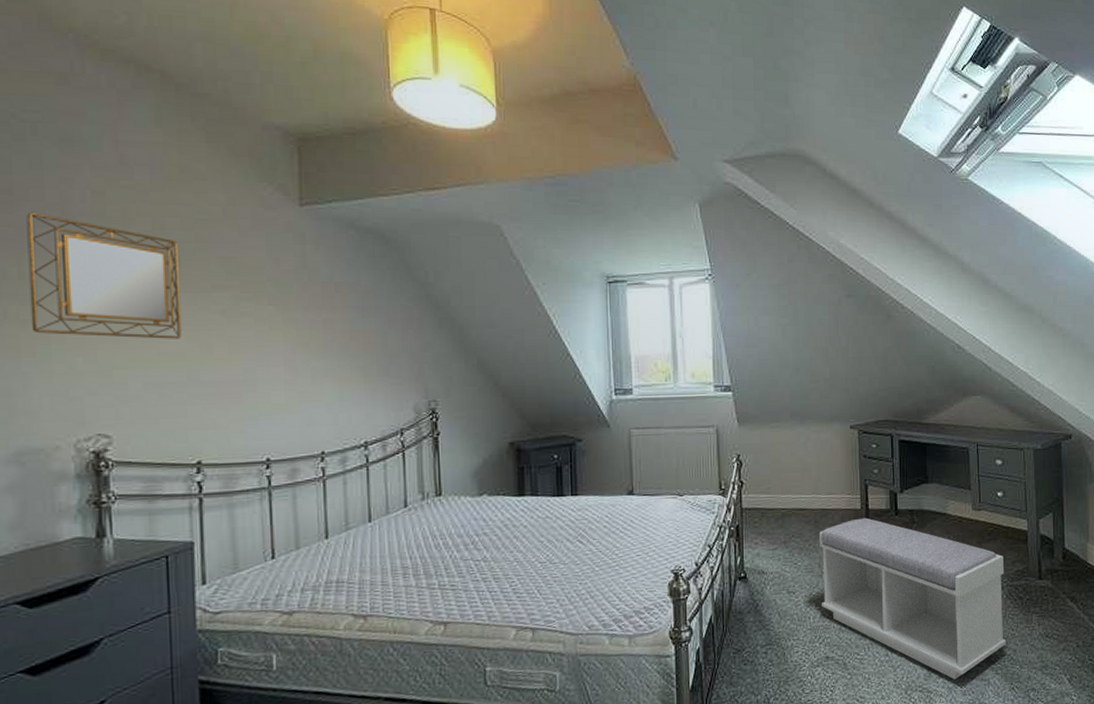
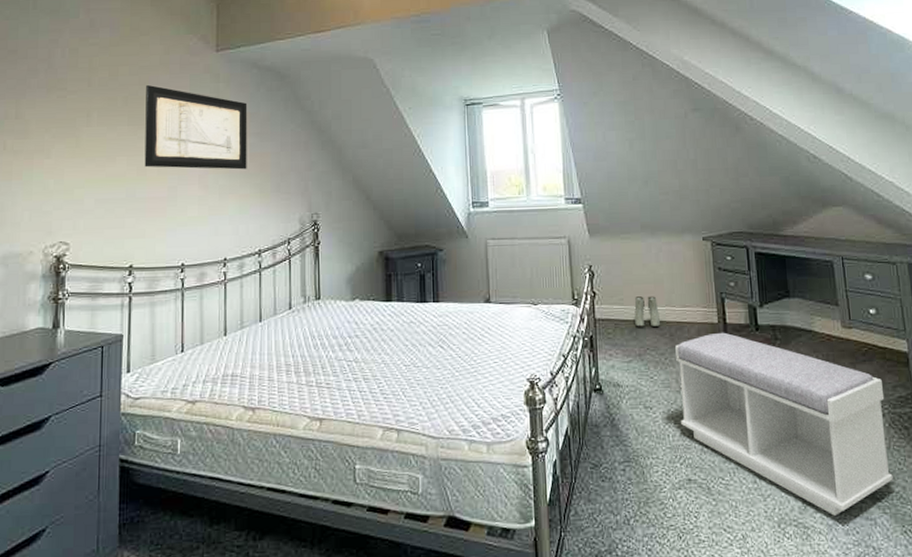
home mirror: present [26,212,181,339] -> none [21,67,126,164]
wall art: none [206,244,346,349] -> present [144,85,248,170]
boots: none [780,484,807,515] -> present [634,296,661,327]

